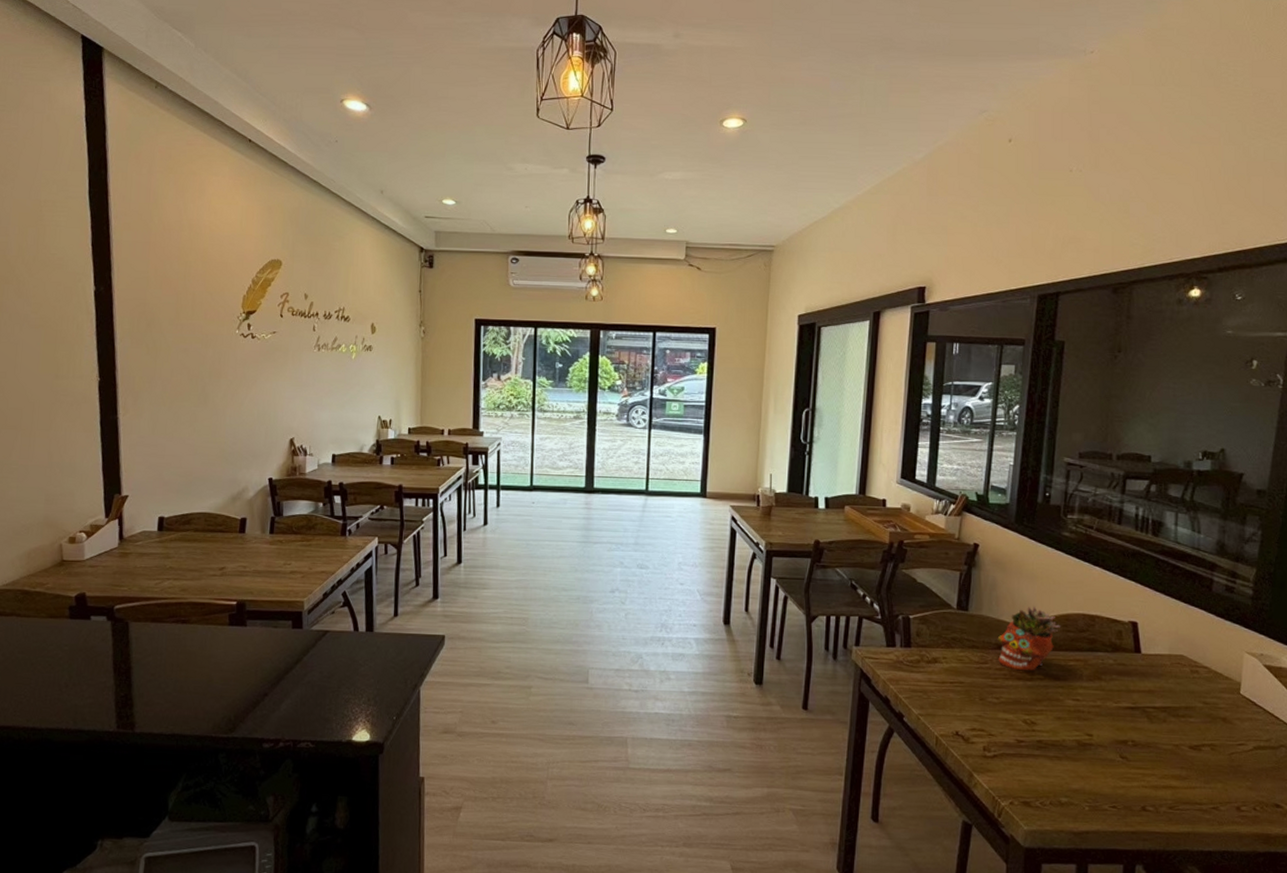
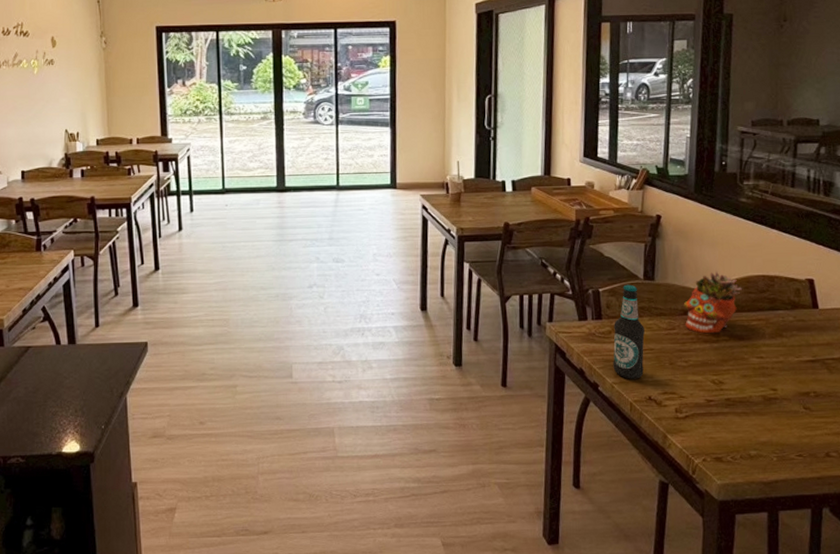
bottle: none [920,613,955,712] -> present [613,284,645,379]

